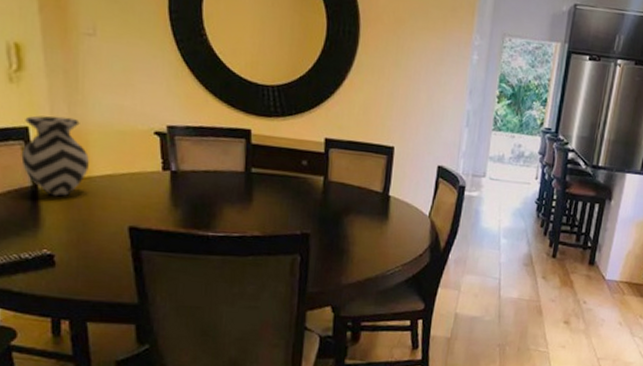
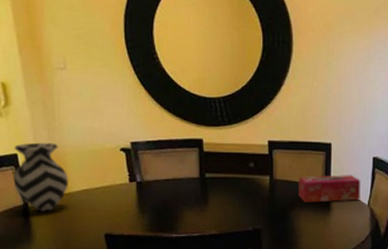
tissue box: none [354,180,423,211] -> present [299,175,361,203]

